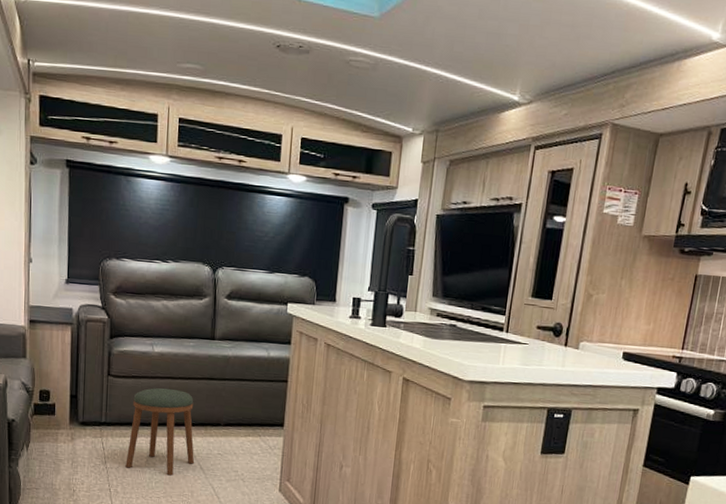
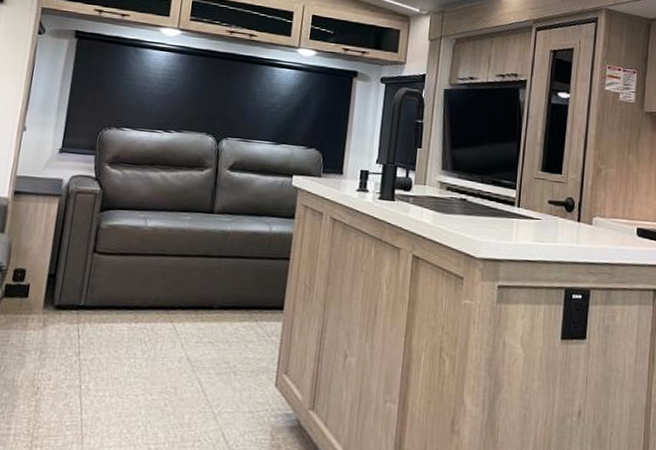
stool: present [125,388,195,476] -> none [101,266,186,369]

